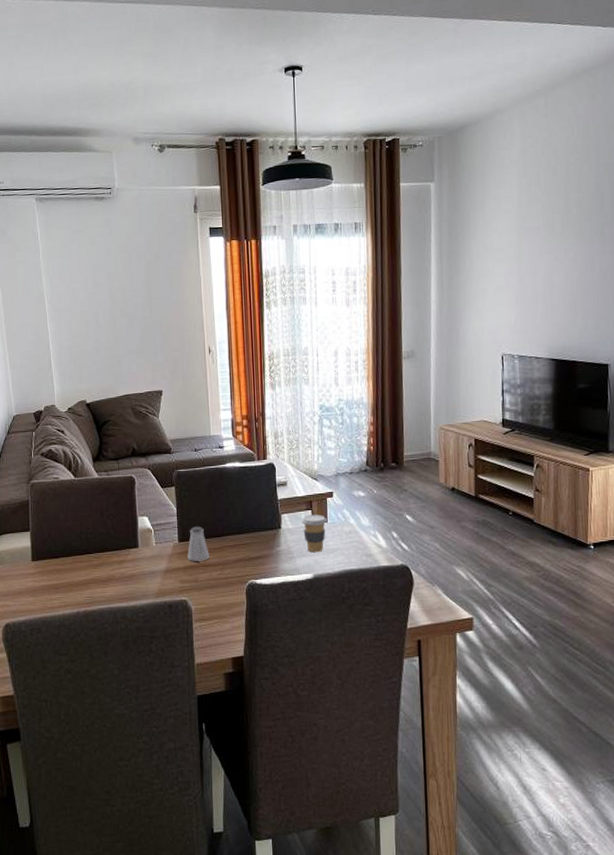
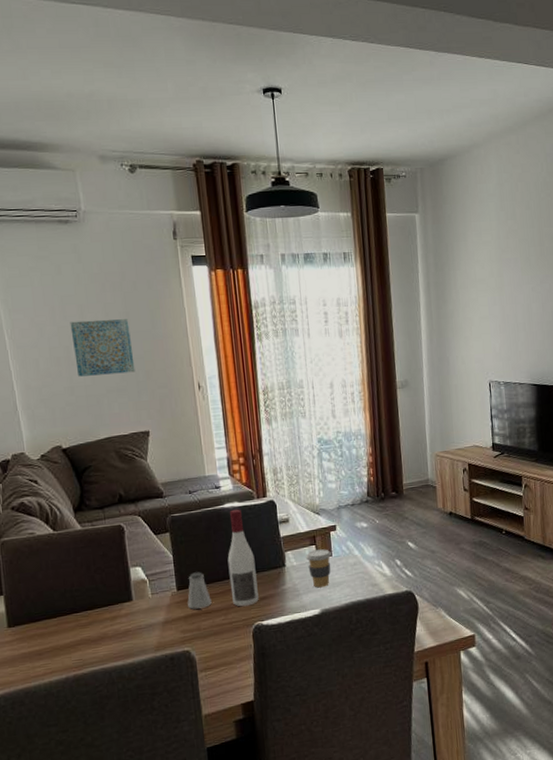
wall art: none [99,286,153,338] -> present [70,319,135,377]
wine bottle: none [226,469,254,564] -> present [227,509,259,607]

